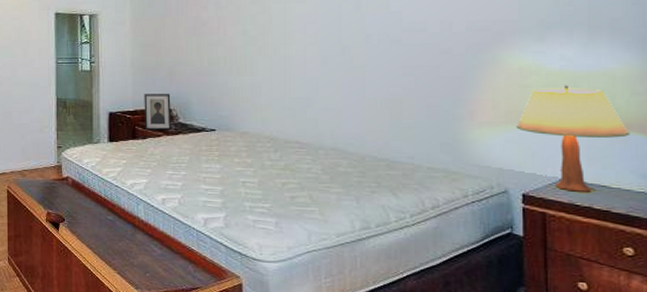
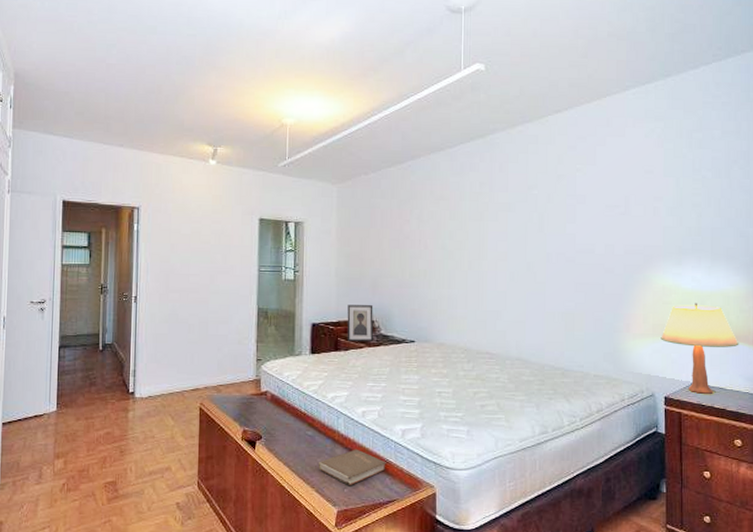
book: none [119,235,188,271] -> present [318,449,386,486]

